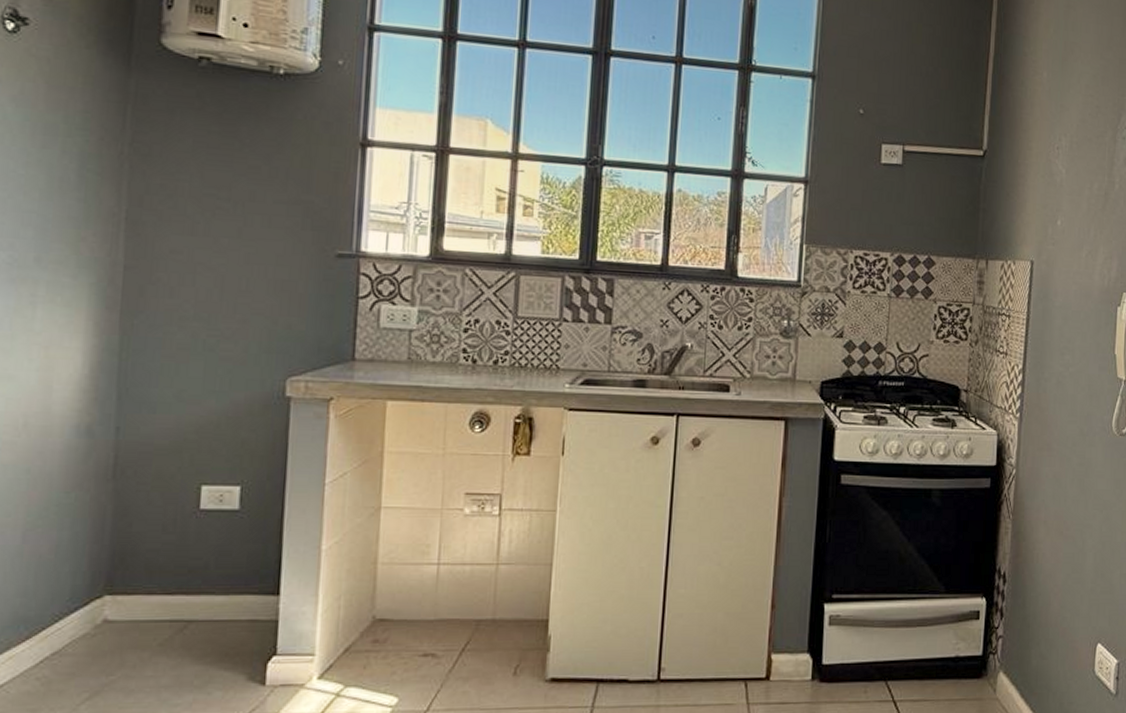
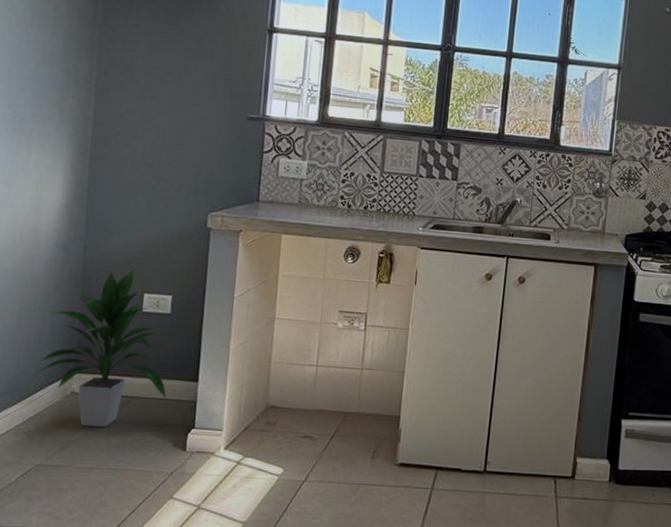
indoor plant: none [53,454,237,664] -> present [37,268,167,428]

